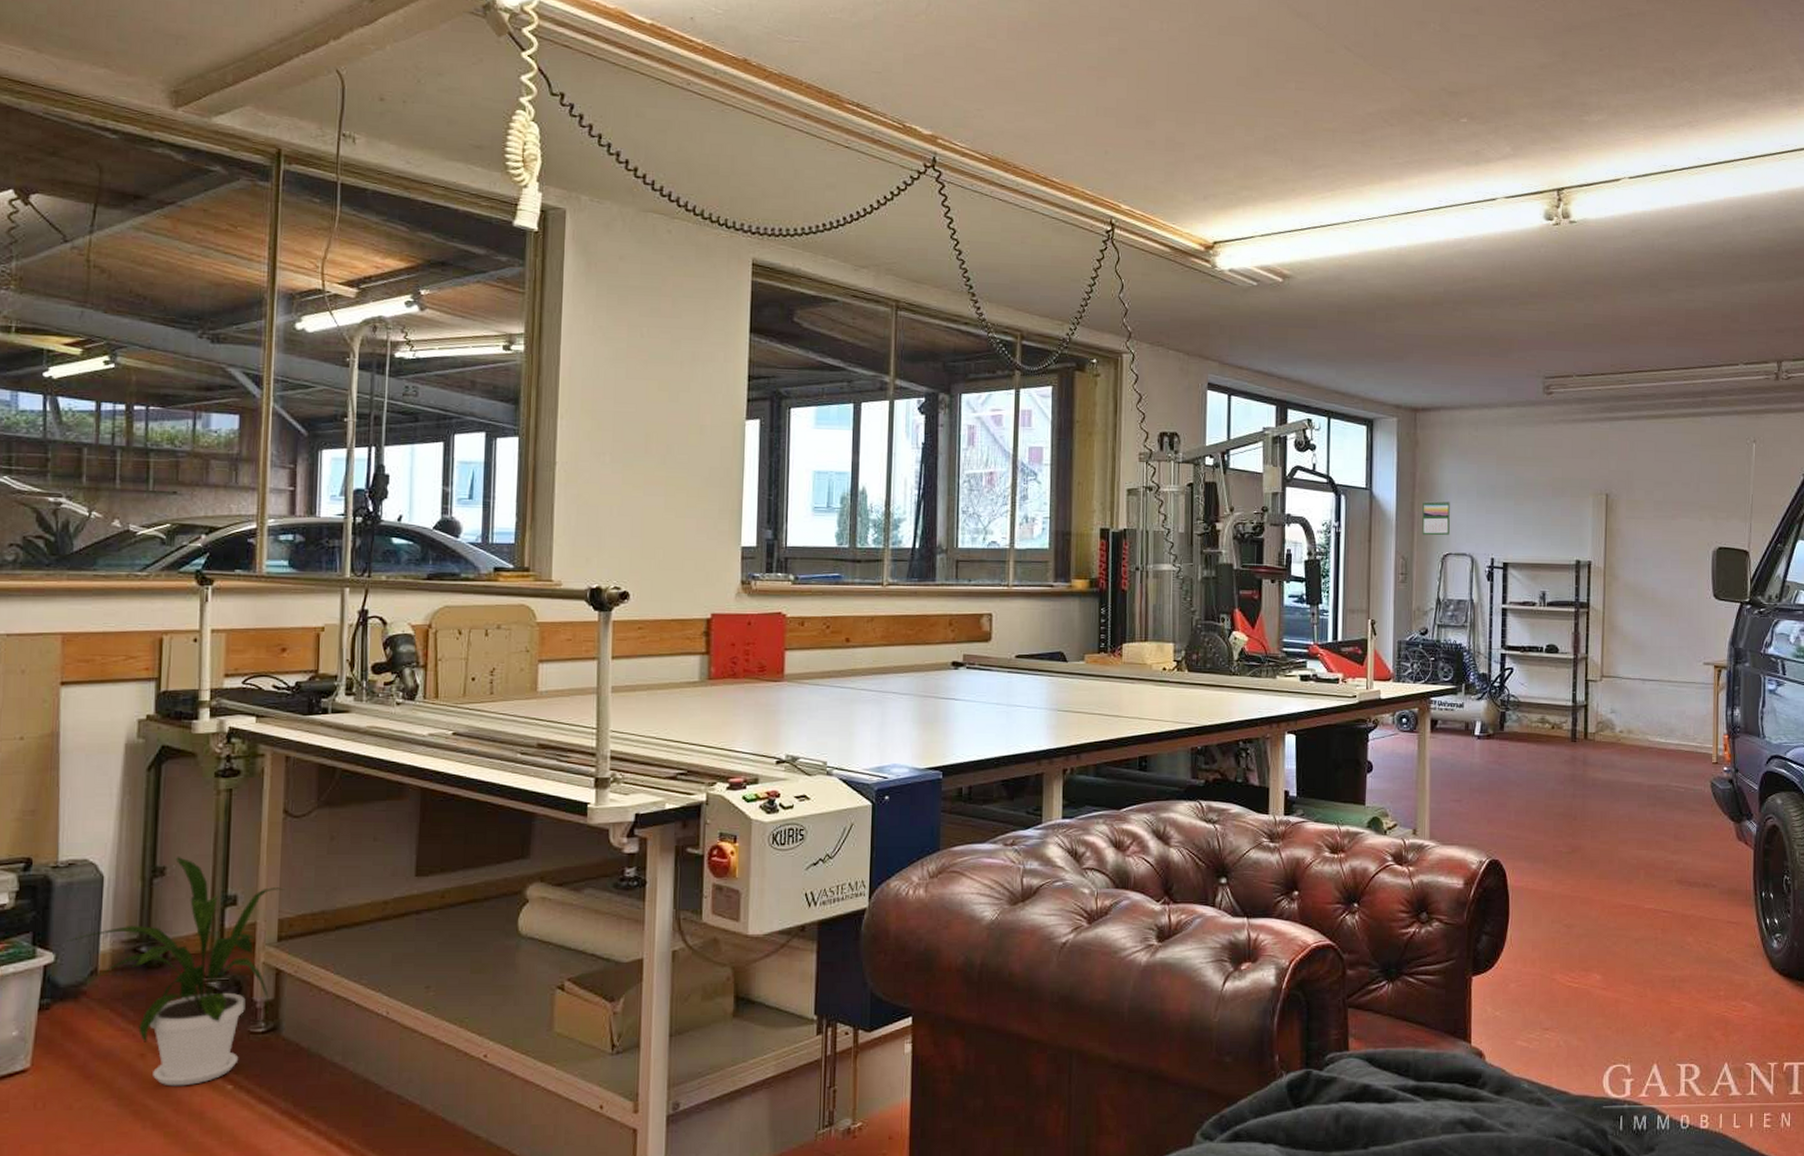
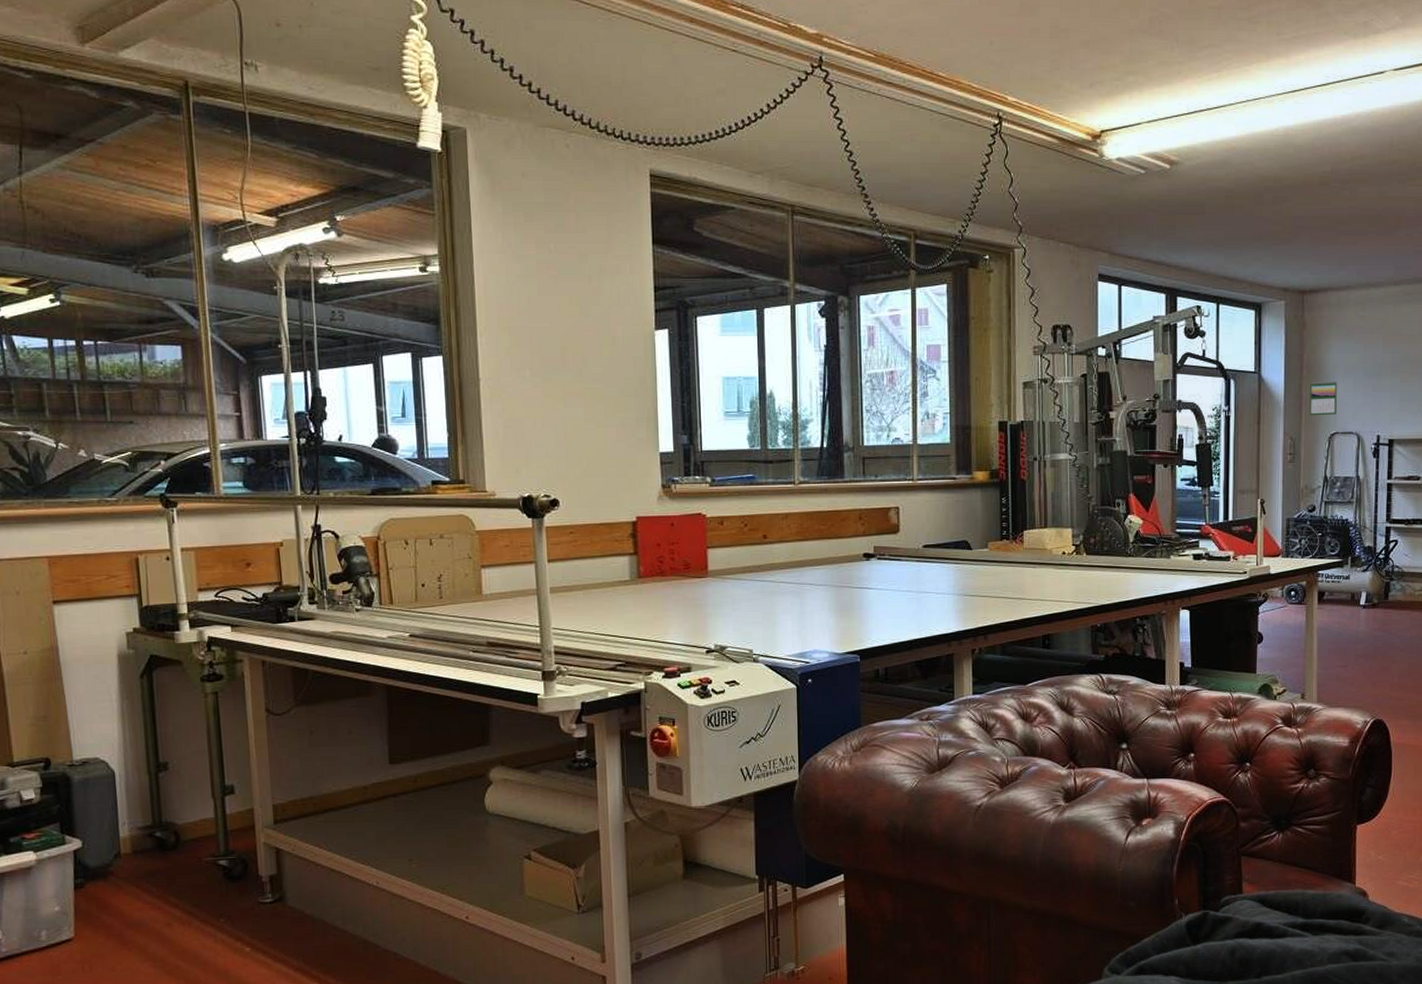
house plant: present [66,857,285,1086] -> none [90,753,275,950]

